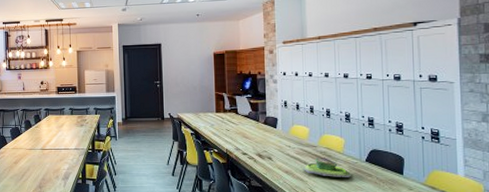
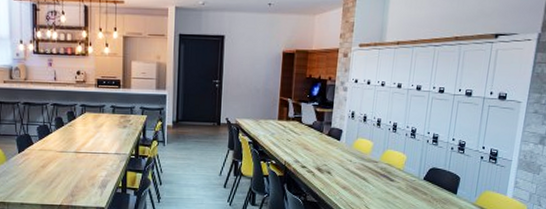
plant pot: present [302,158,352,177] -> none [360,174,408,195]

